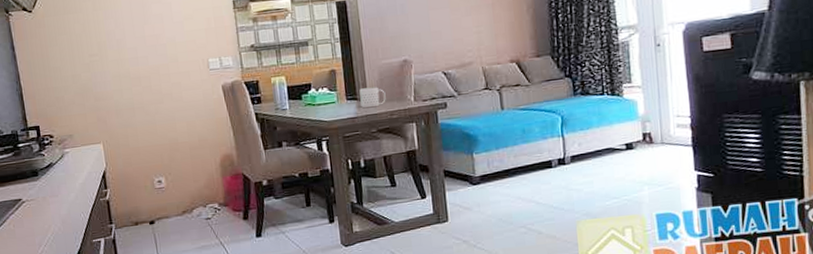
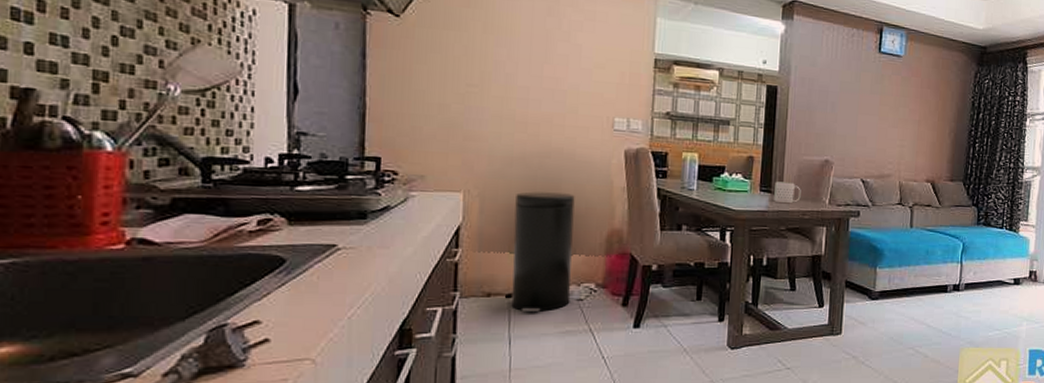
pedal bin: none [142,130,201,234] -> present [511,192,575,312]

